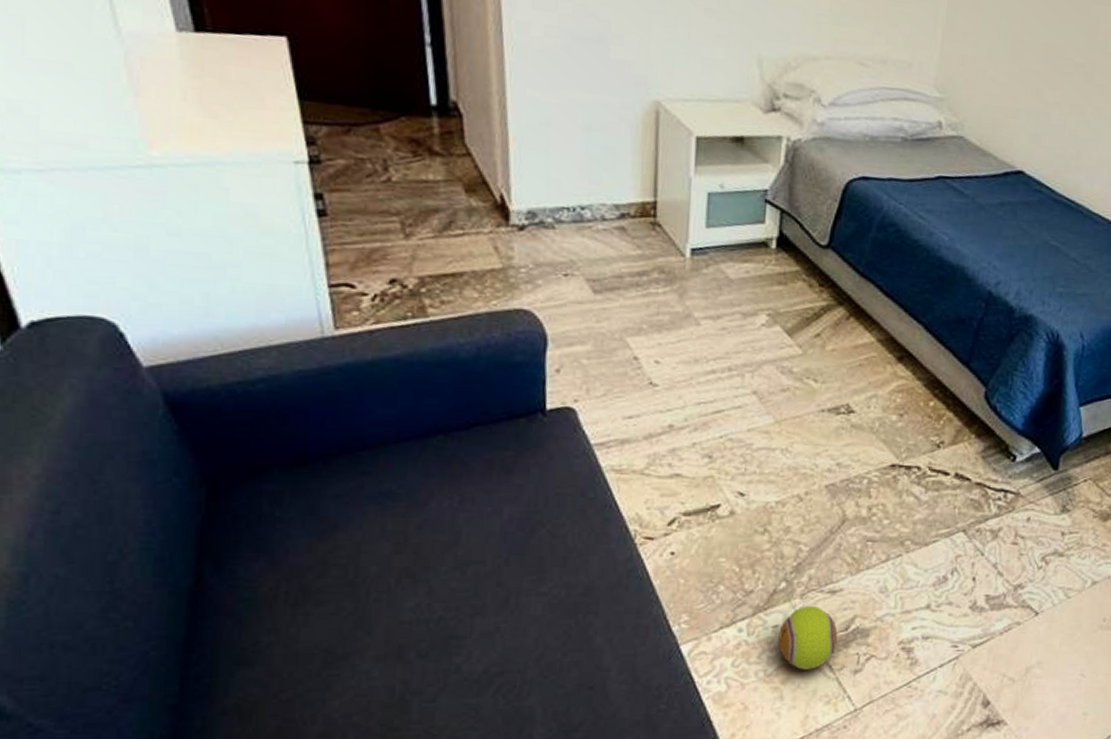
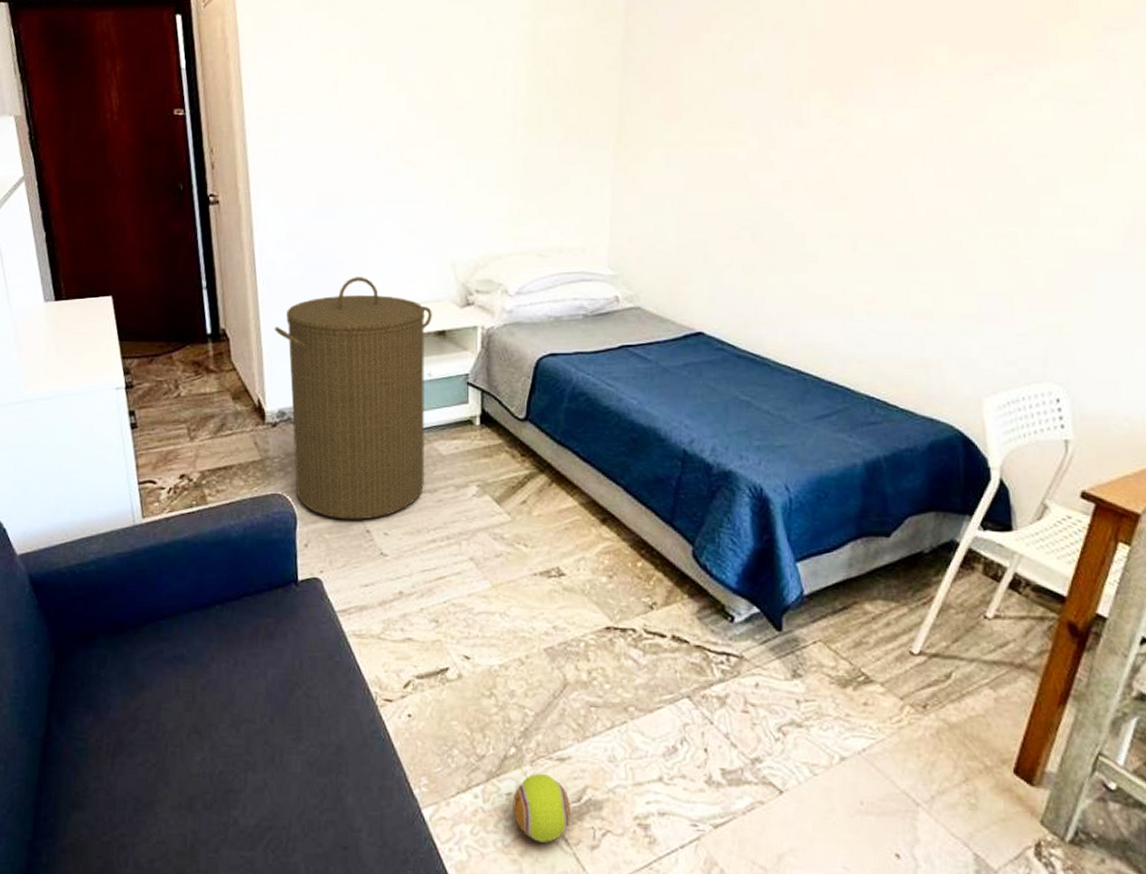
laundry hamper: none [525,58,730,345] -> present [274,277,432,520]

